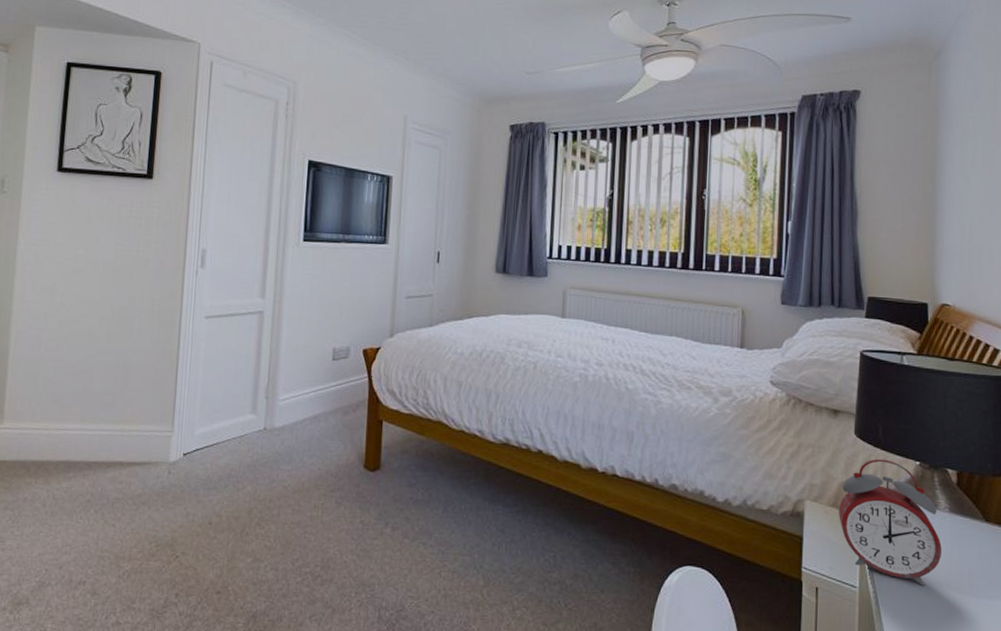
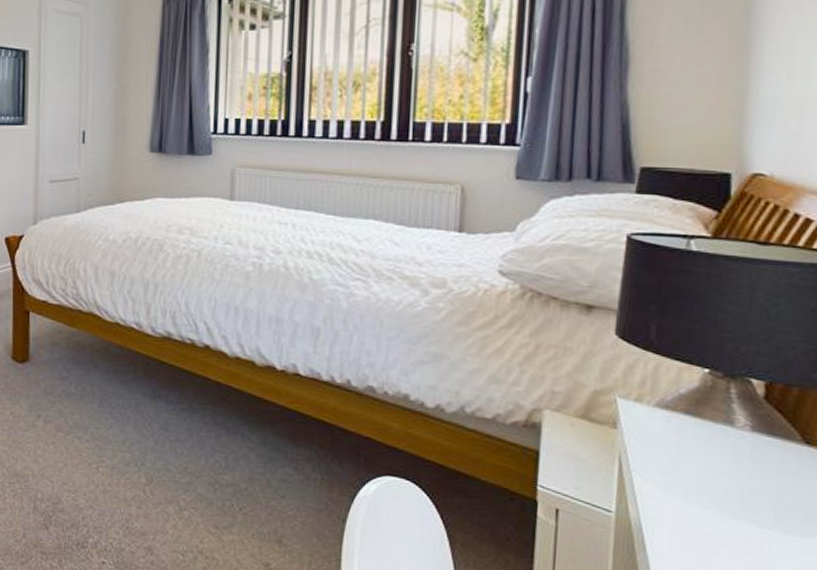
alarm clock: present [839,459,942,587] -> none [590,364,738,517]

